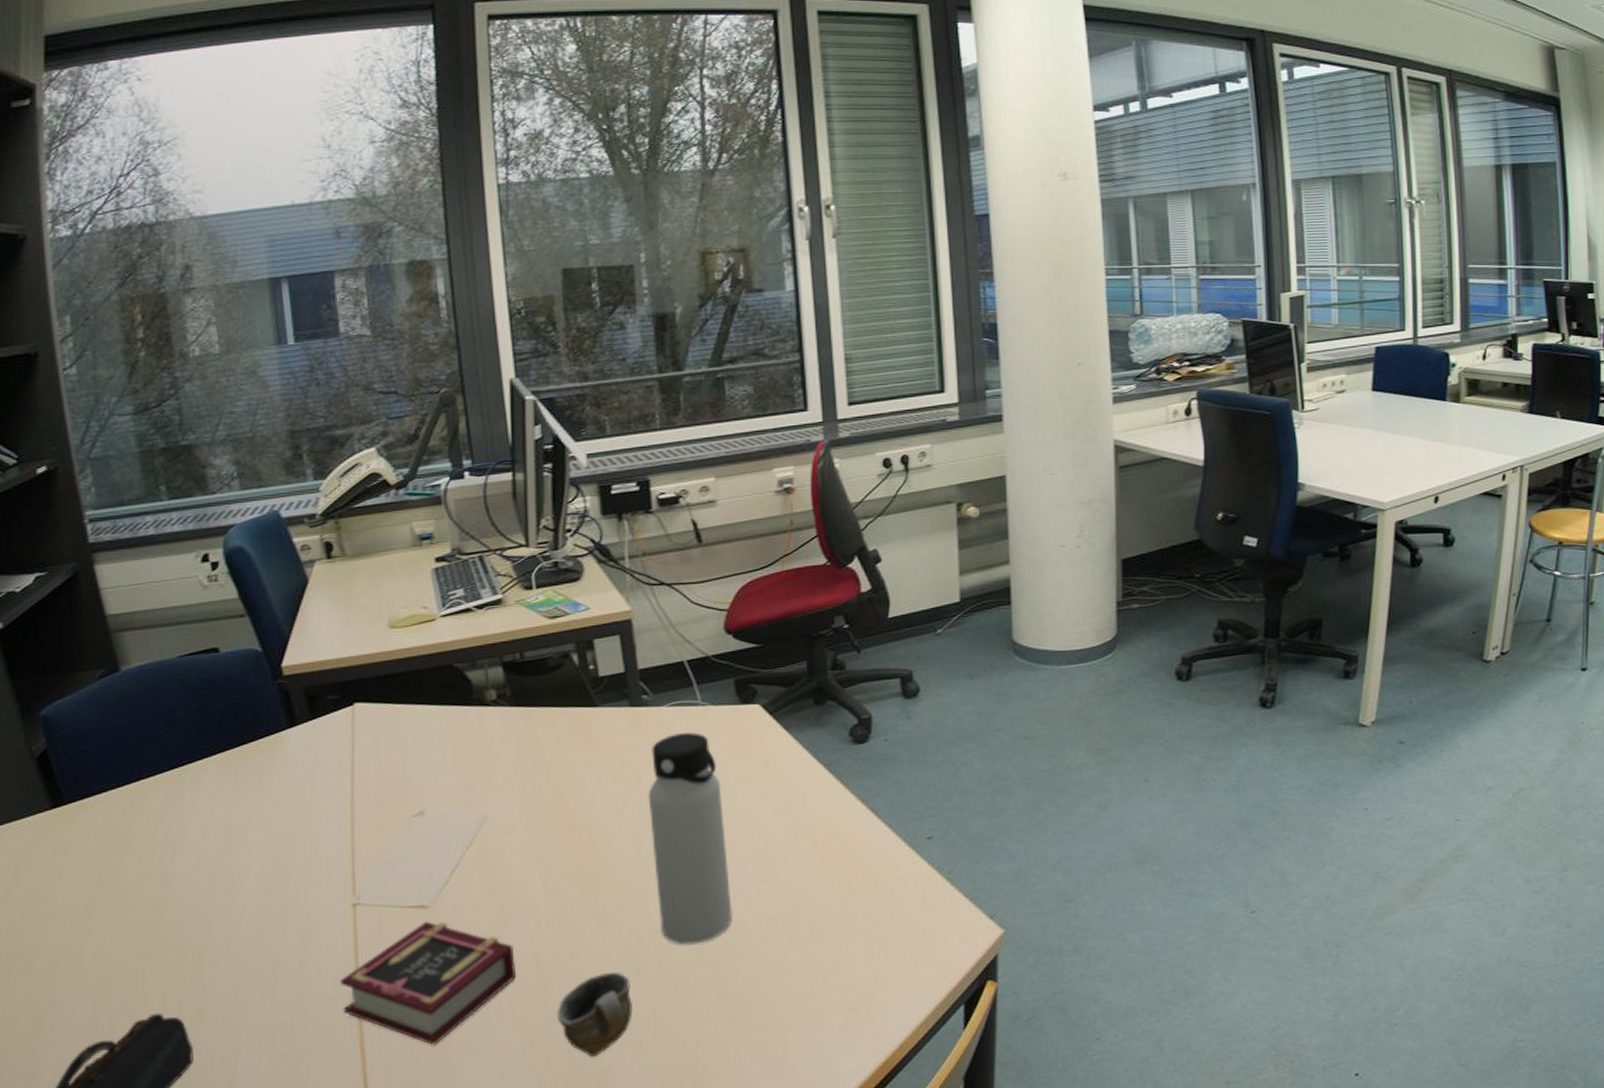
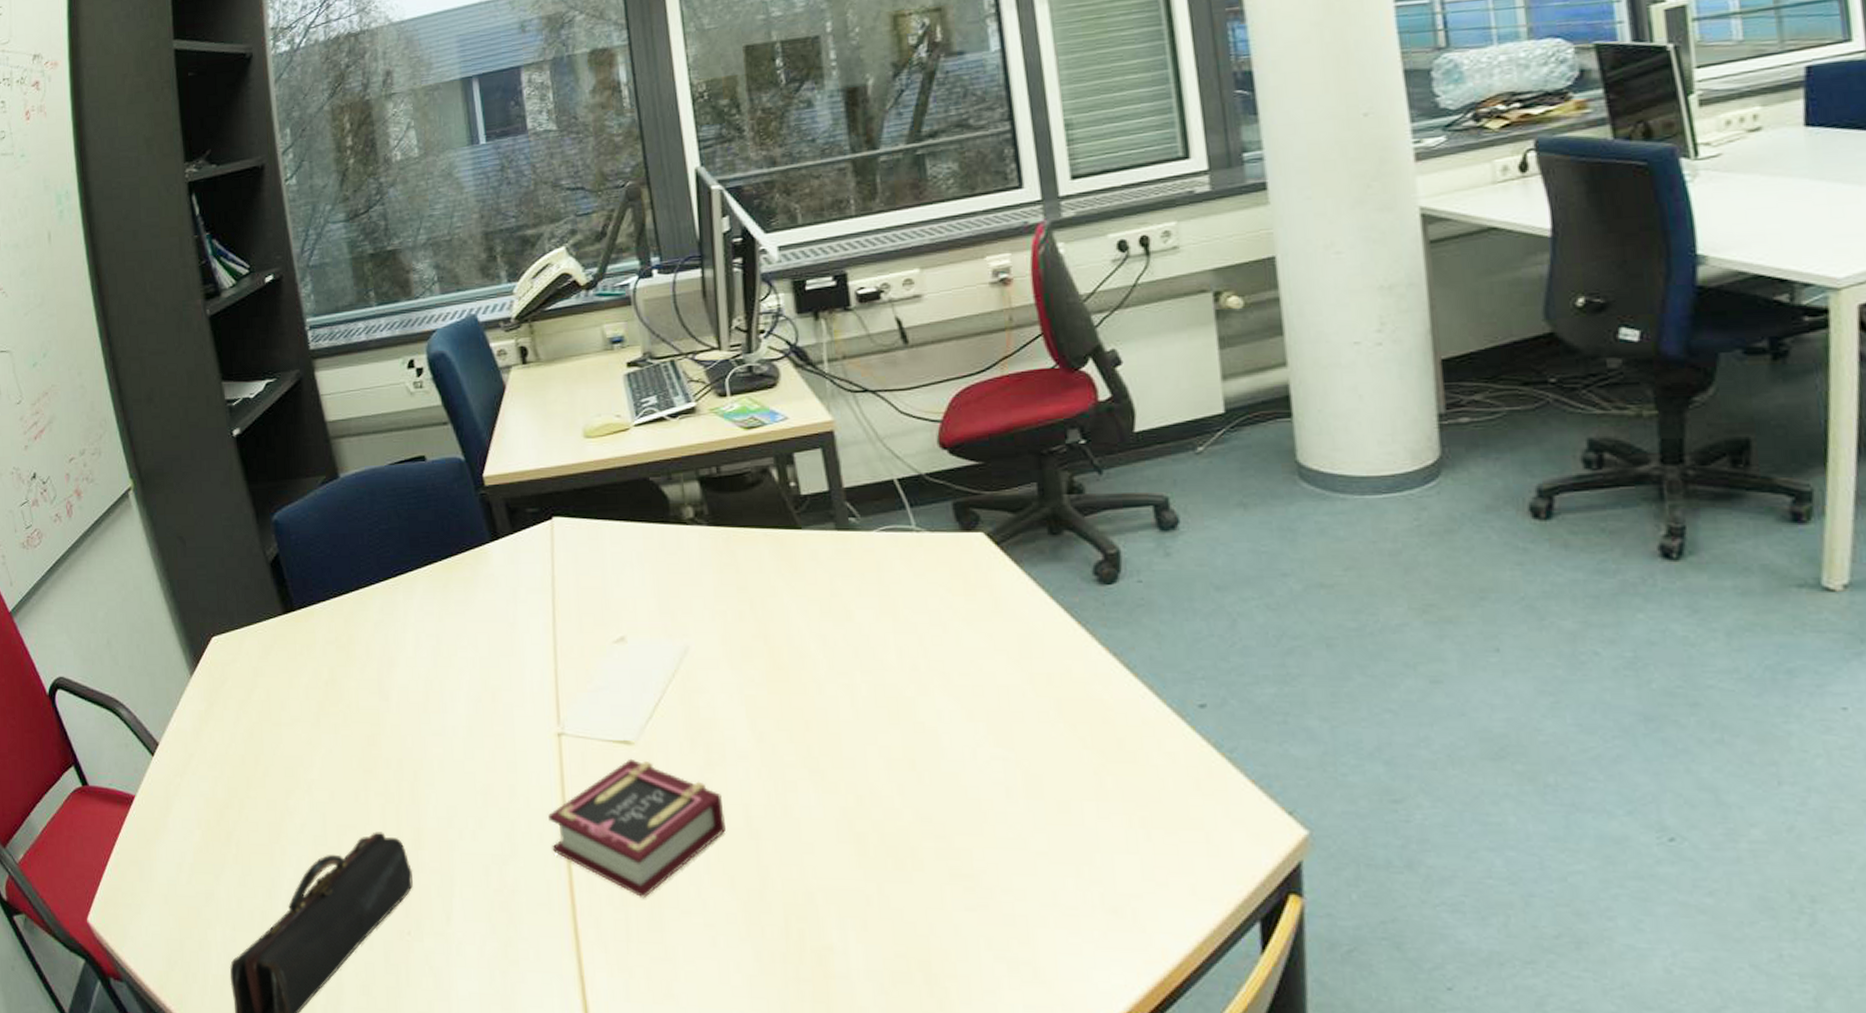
cup: present [557,972,633,1058] -> none [770,835,854,933]
water bottle: present [648,733,733,945] -> none [860,563,964,812]

